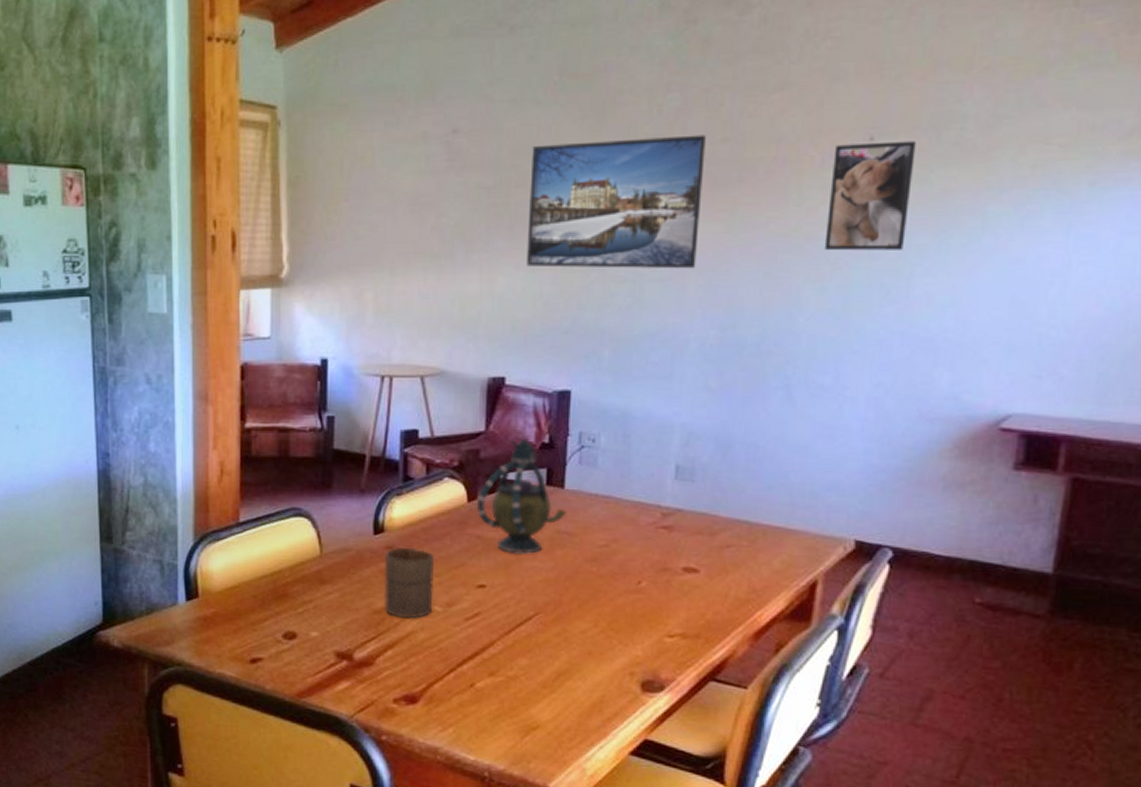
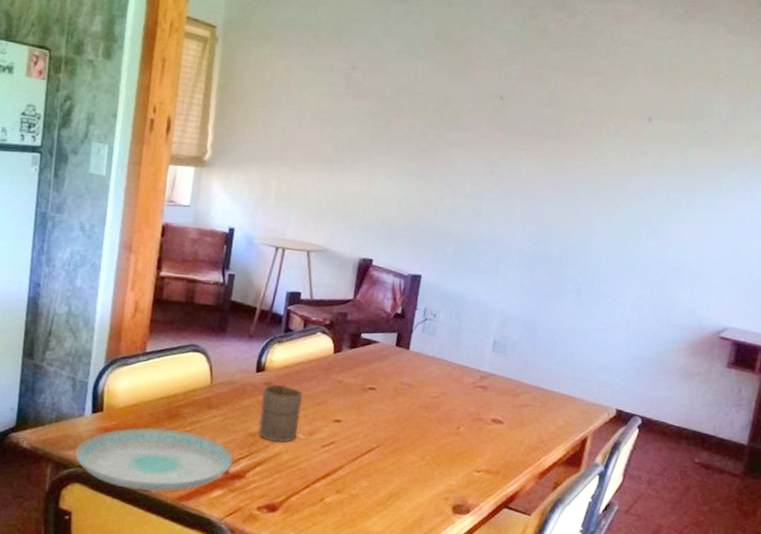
plate: none [173,612,358,688] -> present [75,428,234,492]
teapot: present [476,439,566,554] -> none [340,308,409,399]
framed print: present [527,134,706,269] -> none [398,88,537,196]
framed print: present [824,140,916,251] -> none [612,120,679,202]

